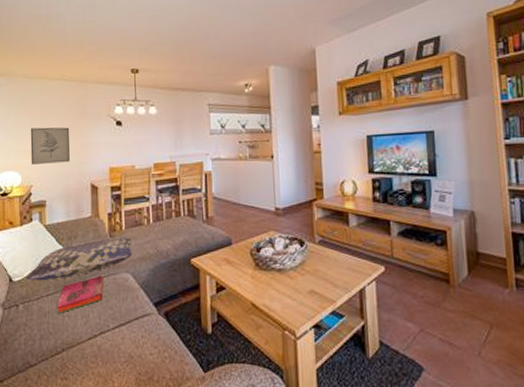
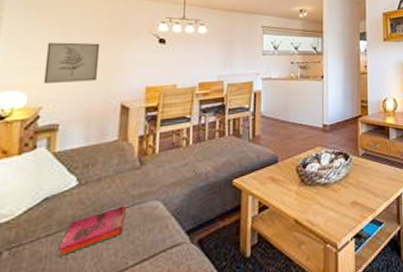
cushion: present [26,236,132,281] -> none [18,160,166,220]

